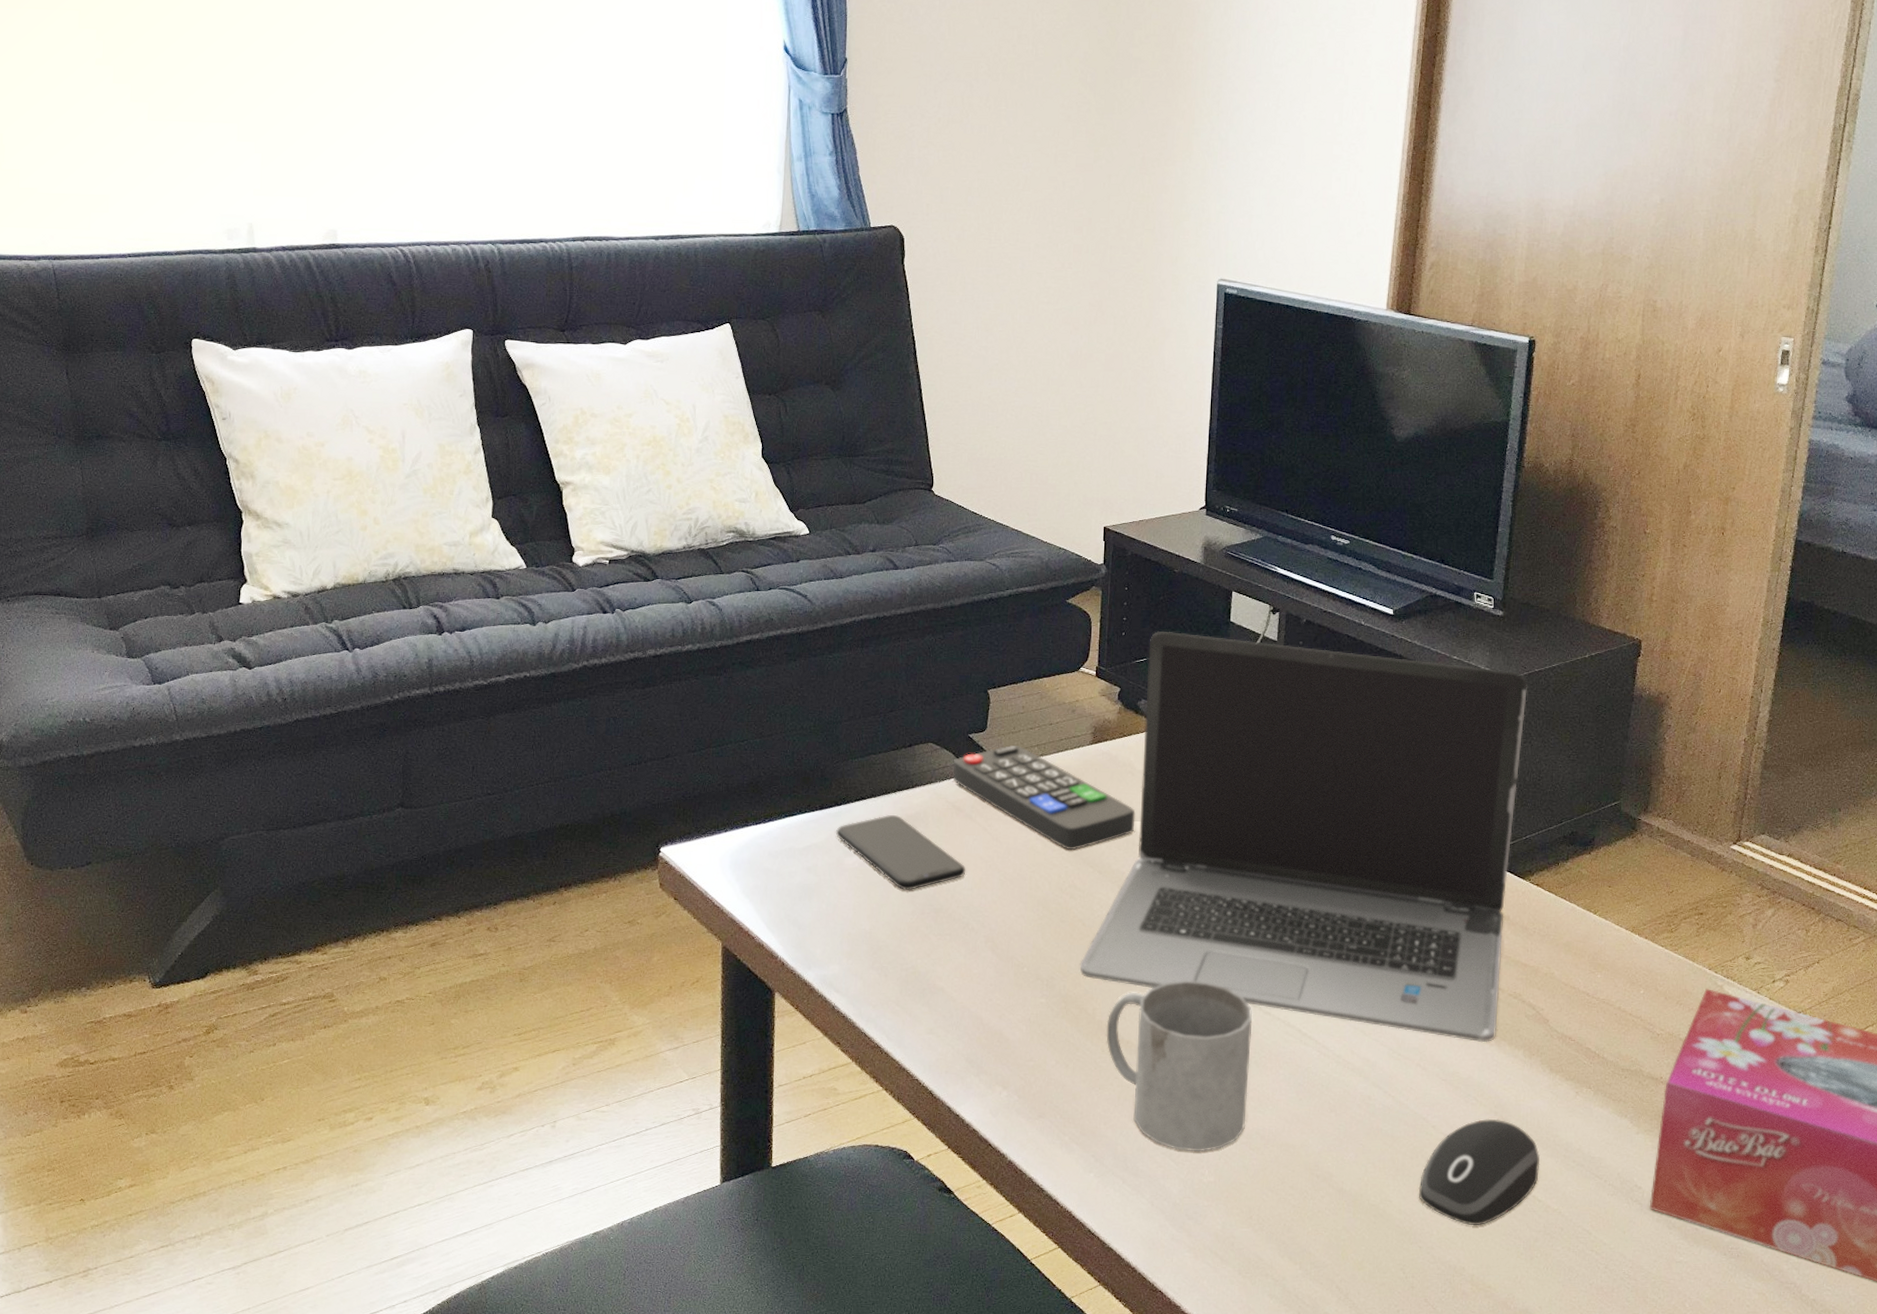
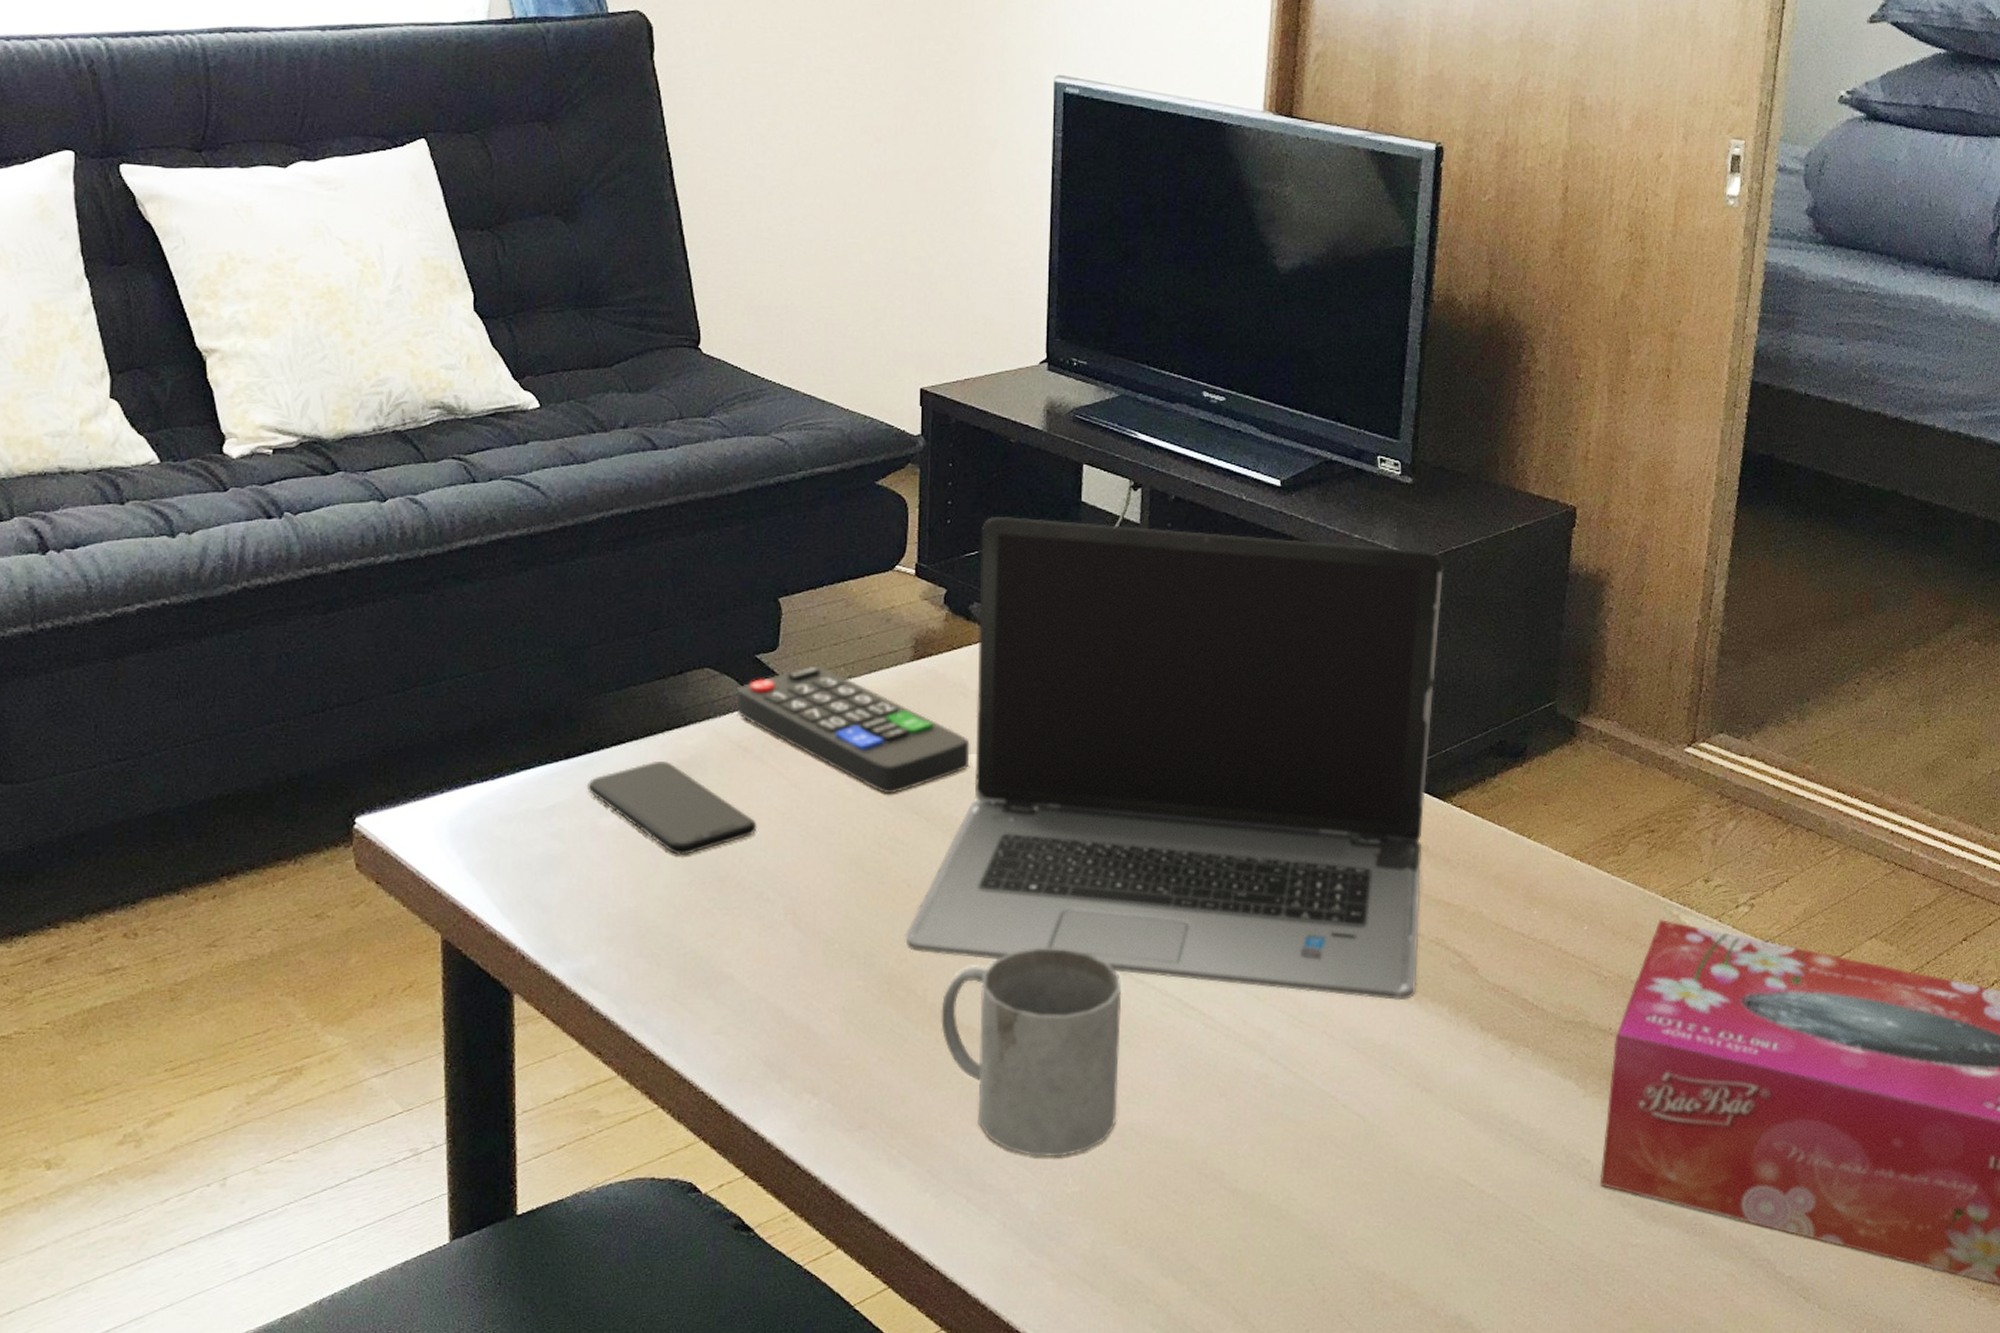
computer mouse: present [1418,1118,1540,1225] -> none [1328,1091,1472,1221]

